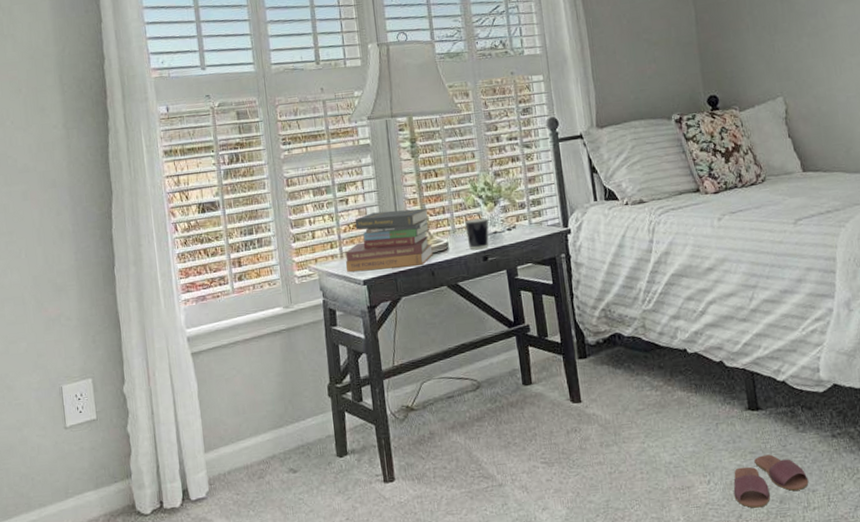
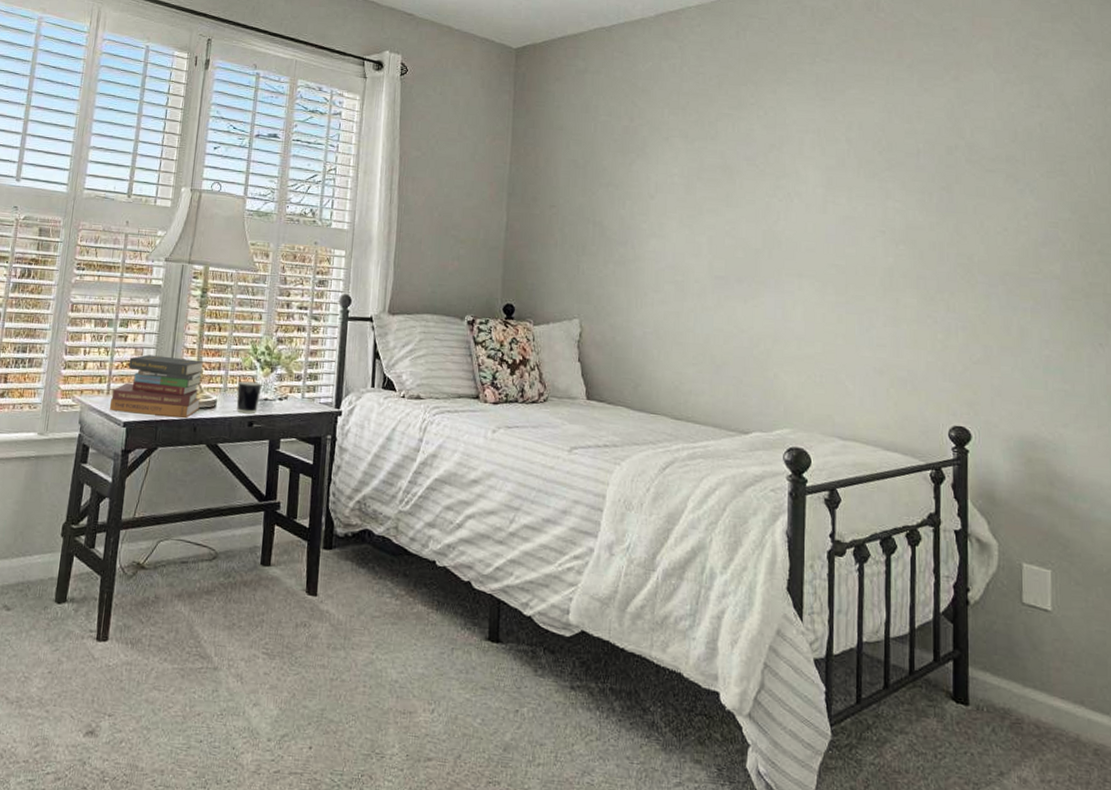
slippers: present [733,454,809,508] -> none [456,693,538,751]

